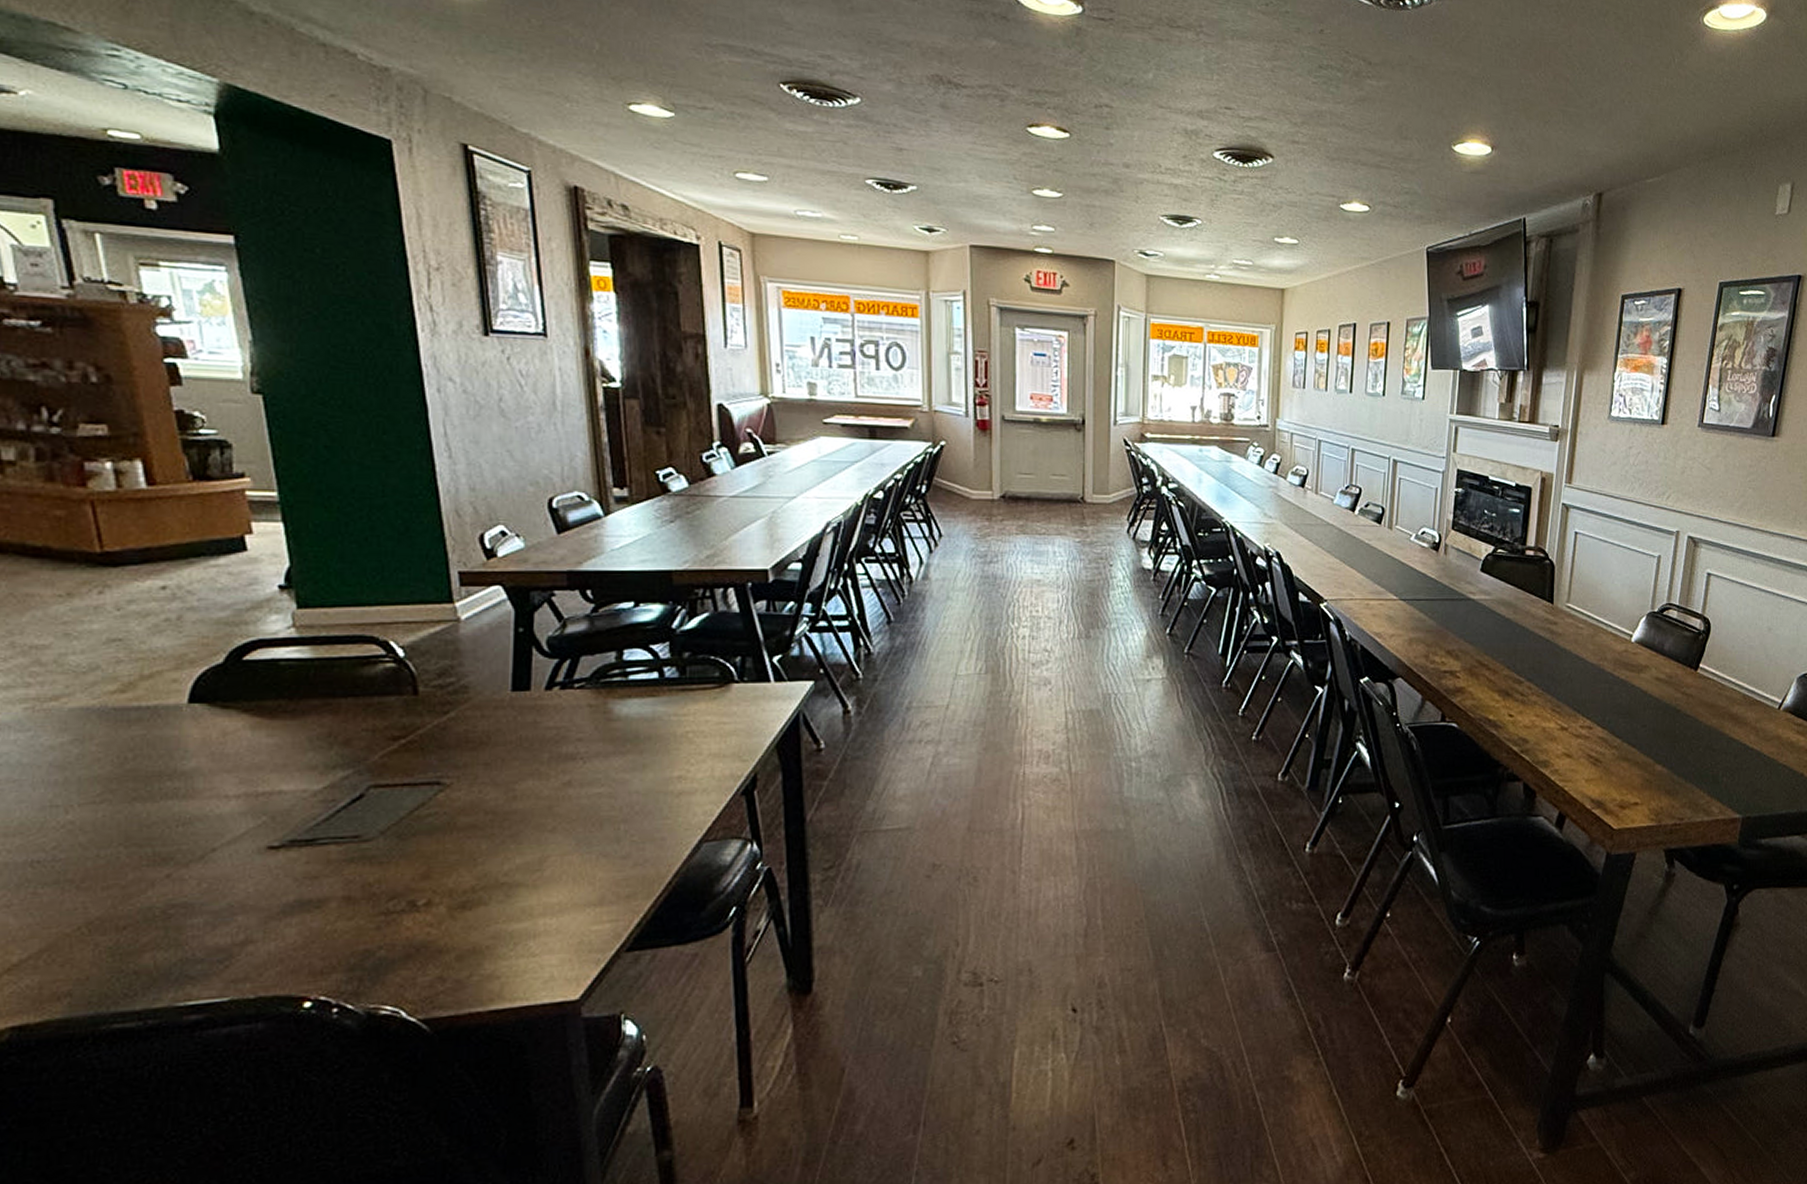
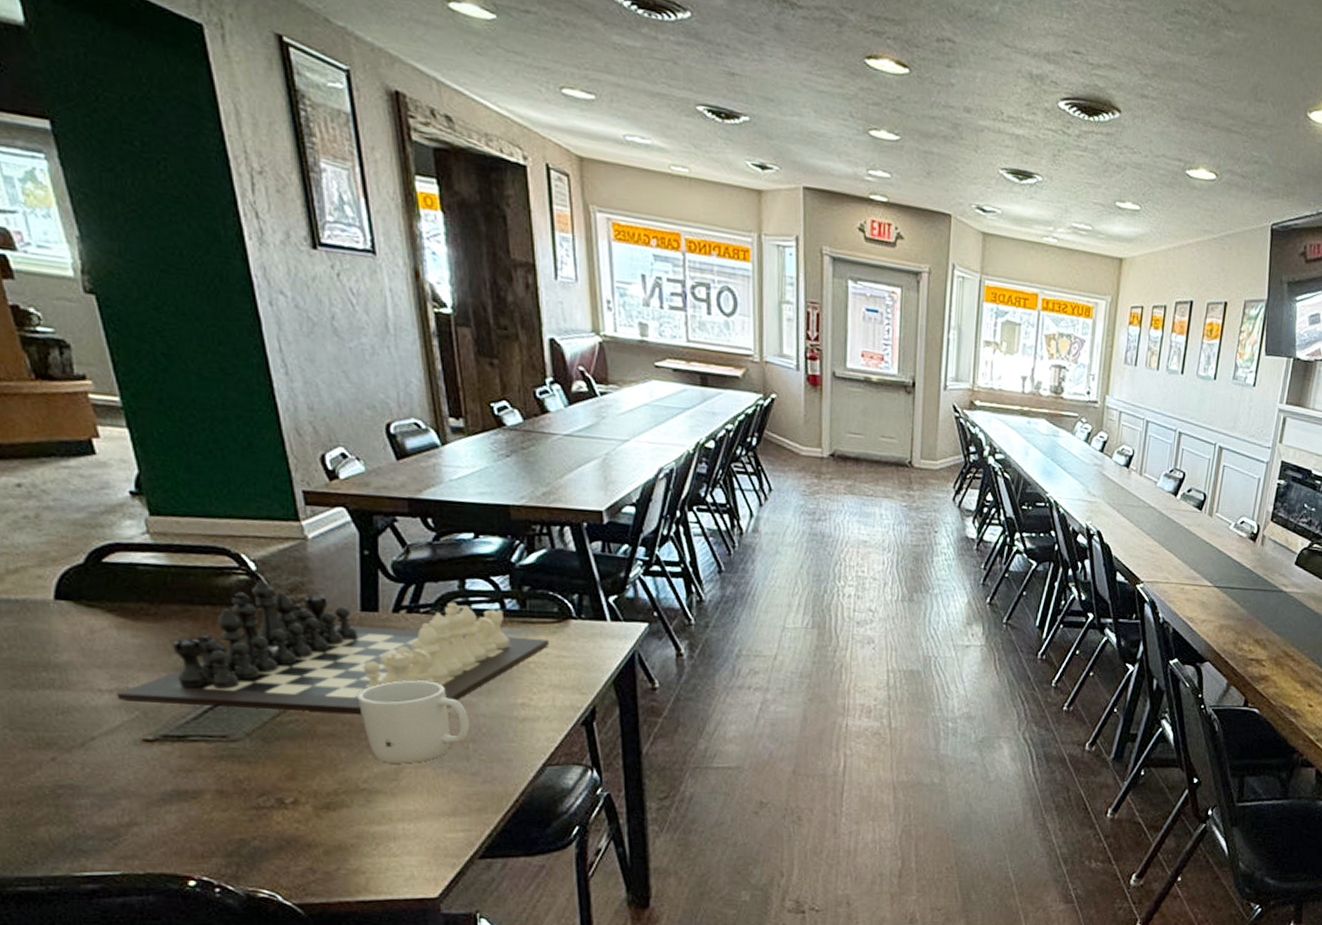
chessboard: none [244,666,709,806] -> present [116,580,549,714]
mug: none [502,759,622,853] -> present [357,680,469,764]

